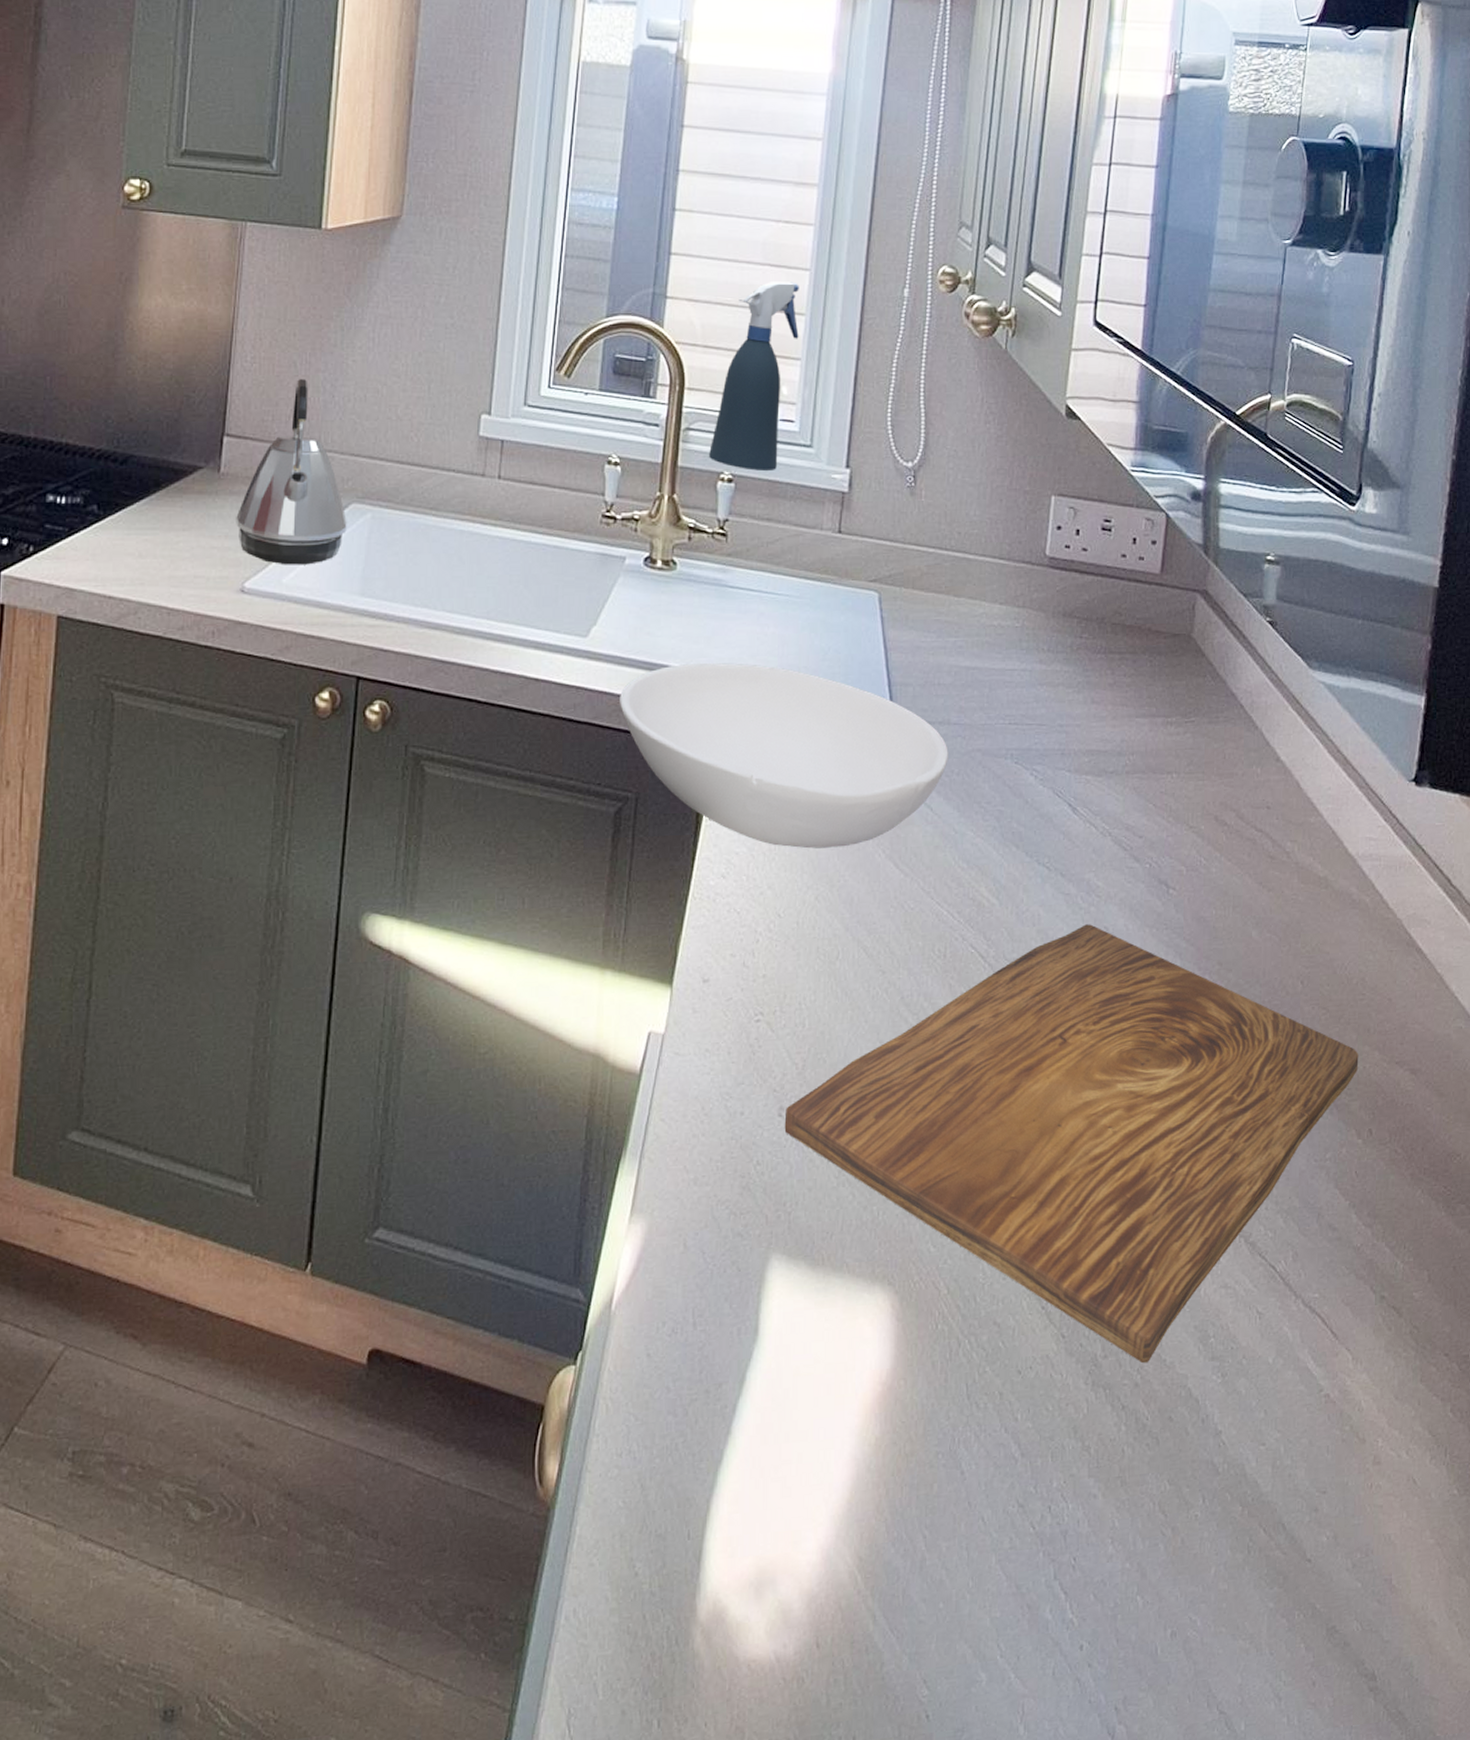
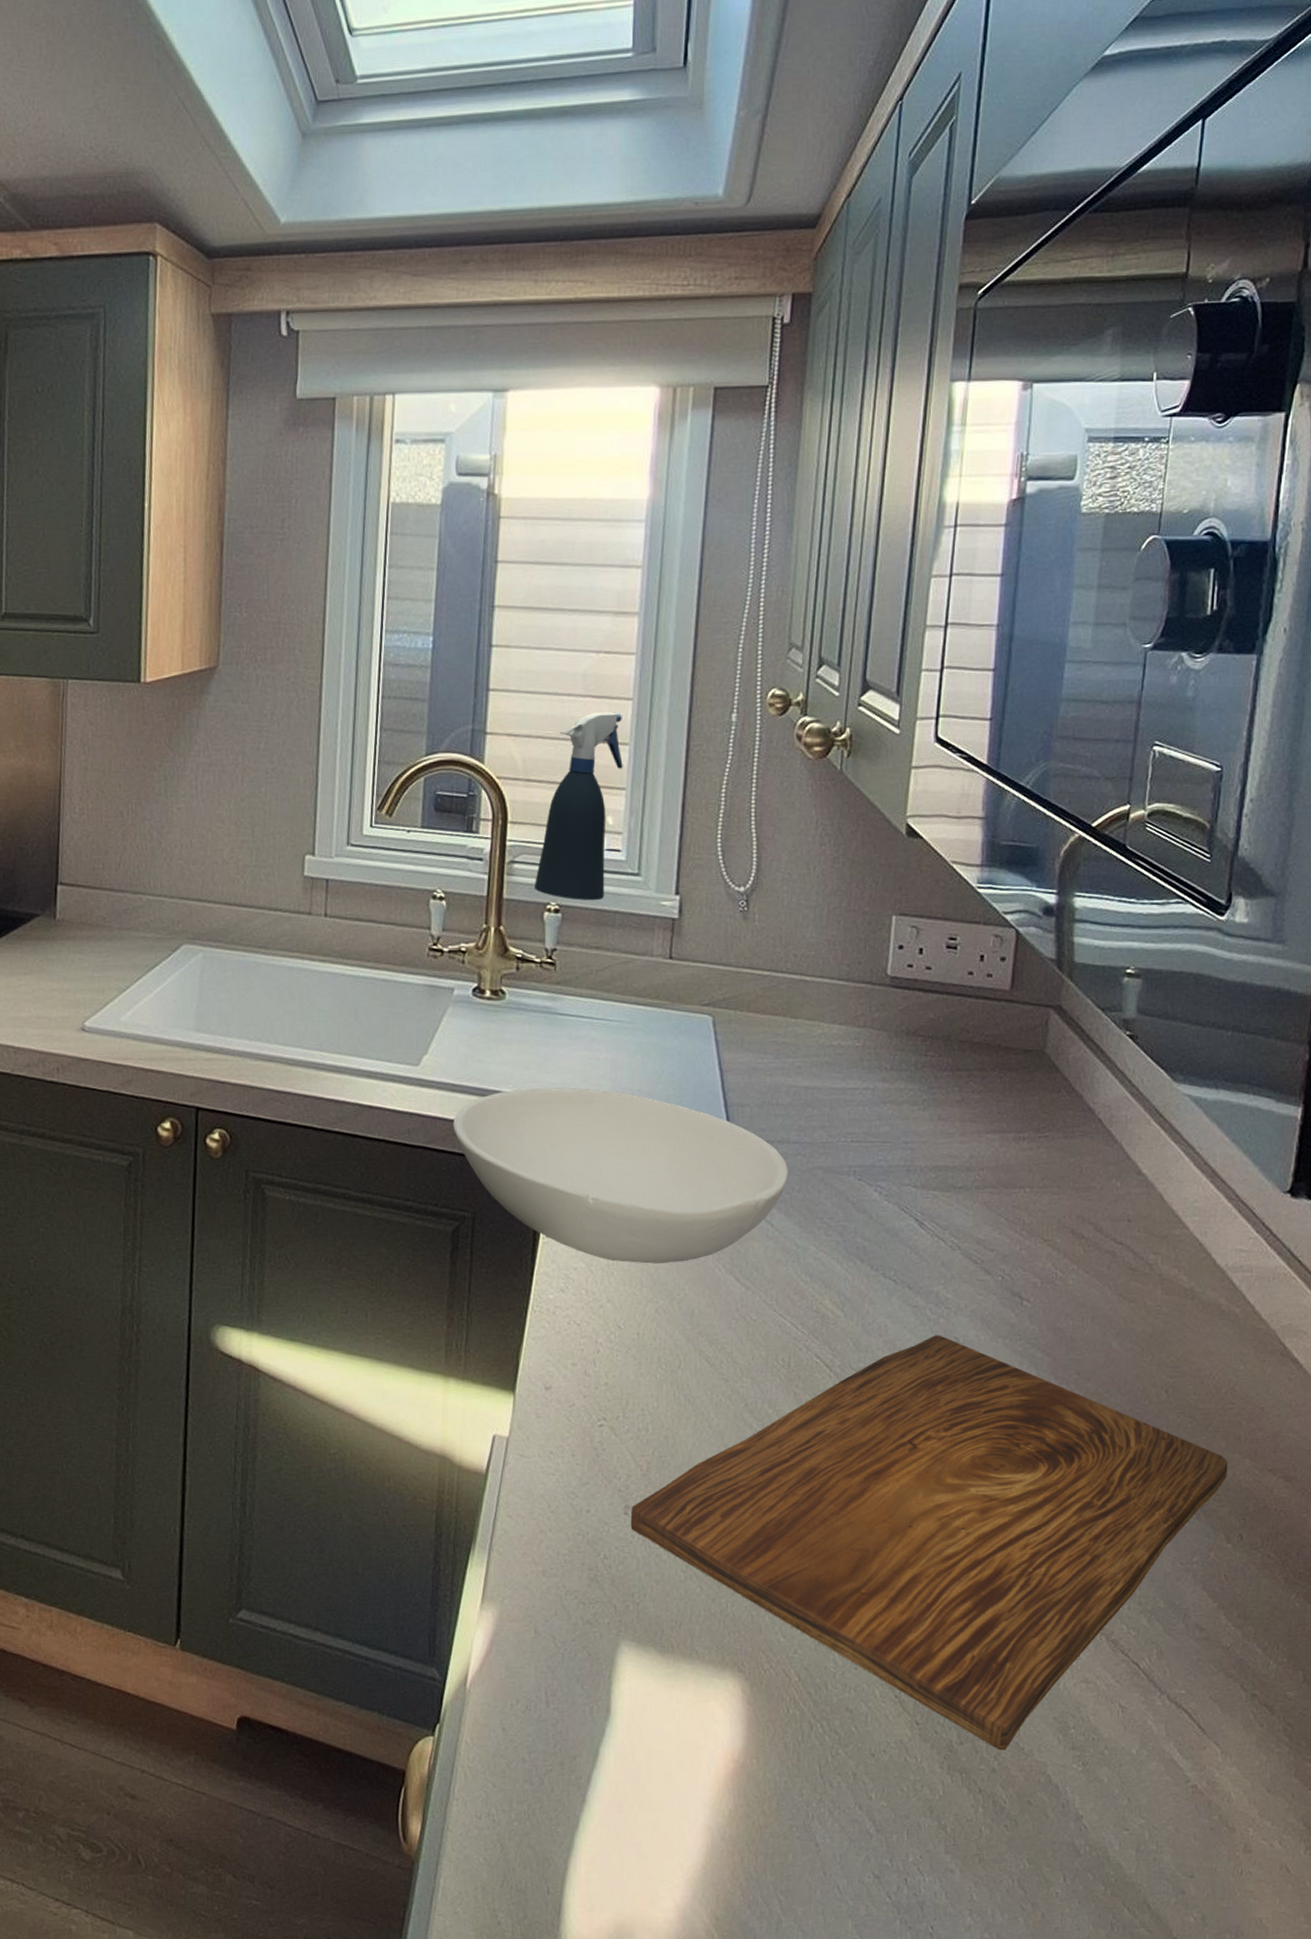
kettle: present [236,379,347,565] -> none [73,828,180,1005]

